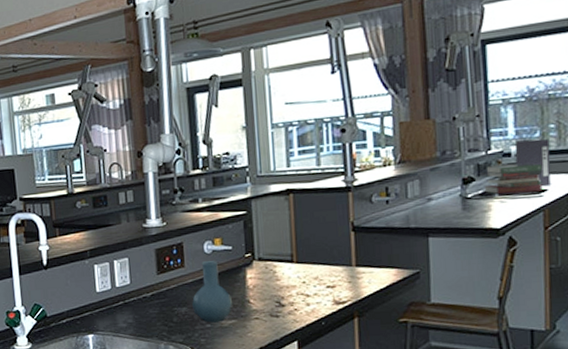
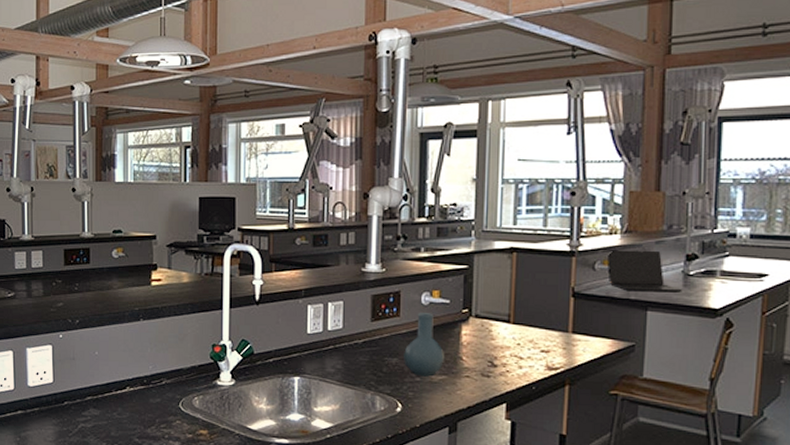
laptop: none [382,178,462,220] -> present [607,250,683,293]
books: present [484,163,543,195] -> none [706,245,767,276]
binder: present [514,139,551,187] -> none [740,221,775,272]

